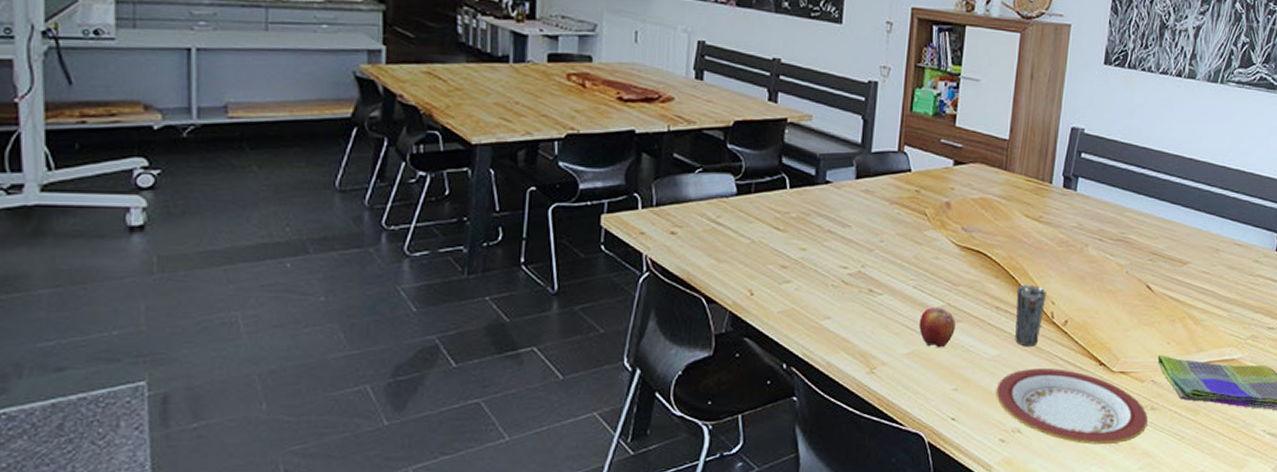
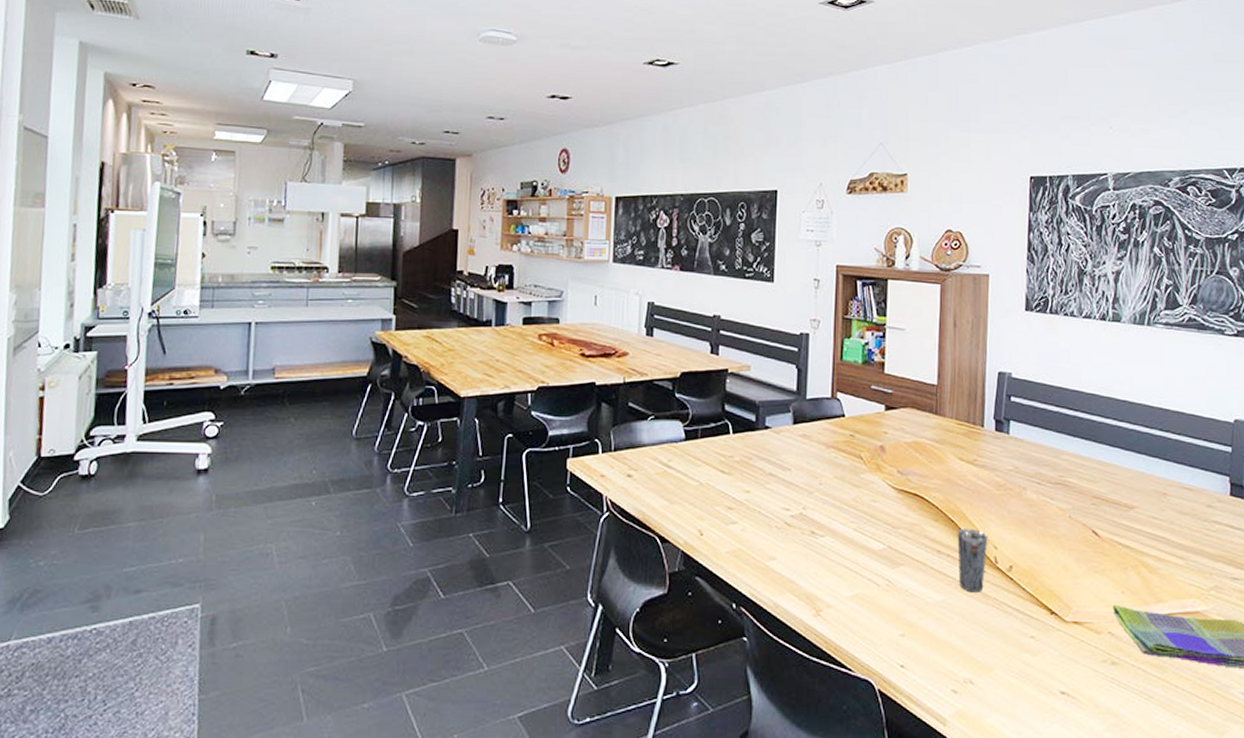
apple: present [919,307,955,348] -> none [862,549,898,592]
plate: present [996,367,1148,444] -> none [944,615,1109,700]

